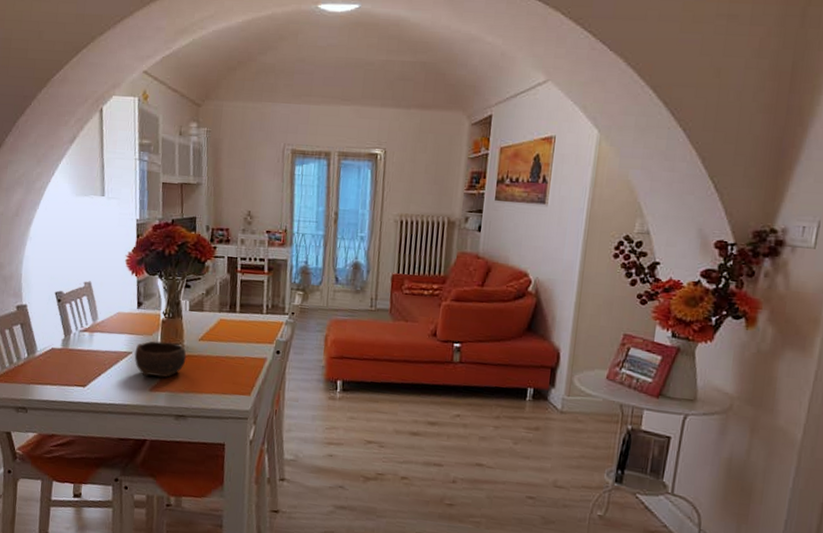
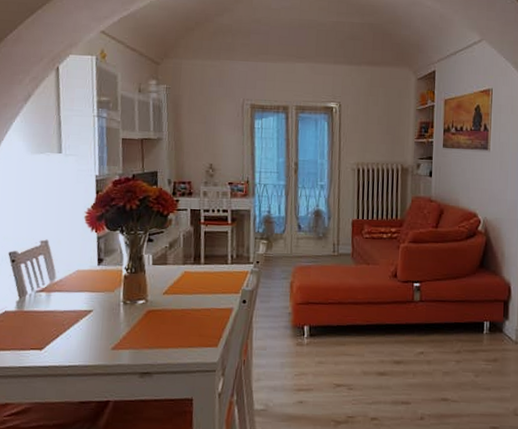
bowl: present [134,340,187,378] -> none [95,297,151,335]

